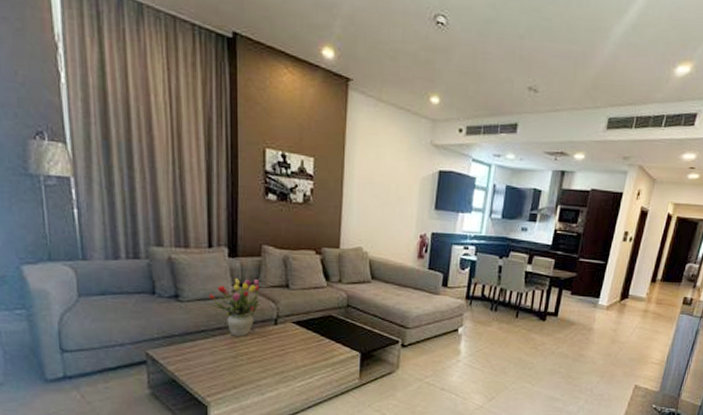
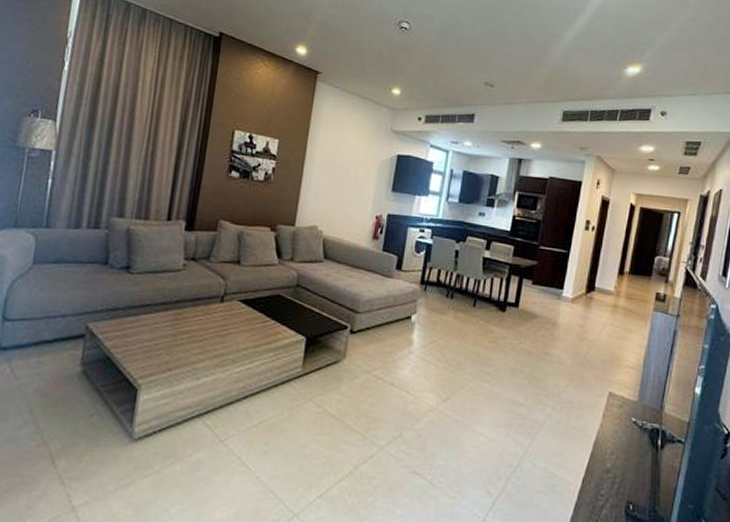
flower arrangement: present [208,278,260,338] -> none [157,252,212,315]

